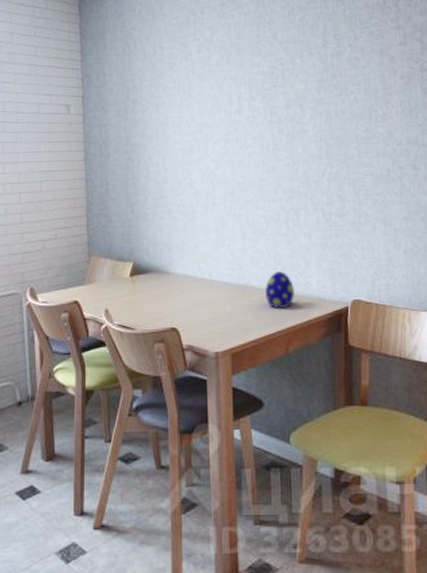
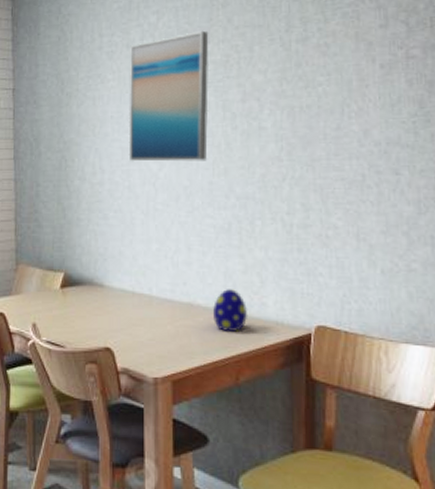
wall art: none [188,45,258,162] -> present [128,30,209,162]

